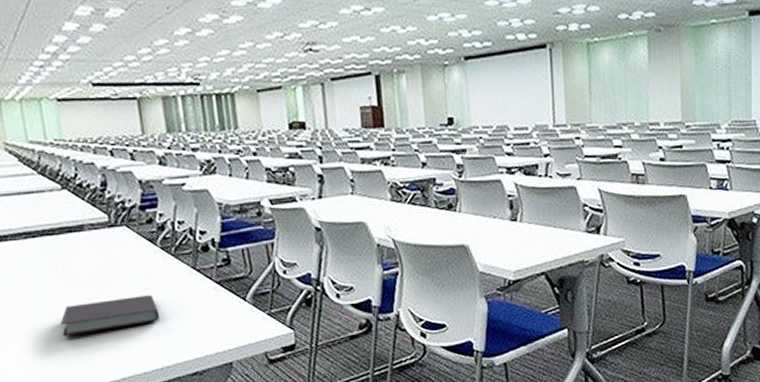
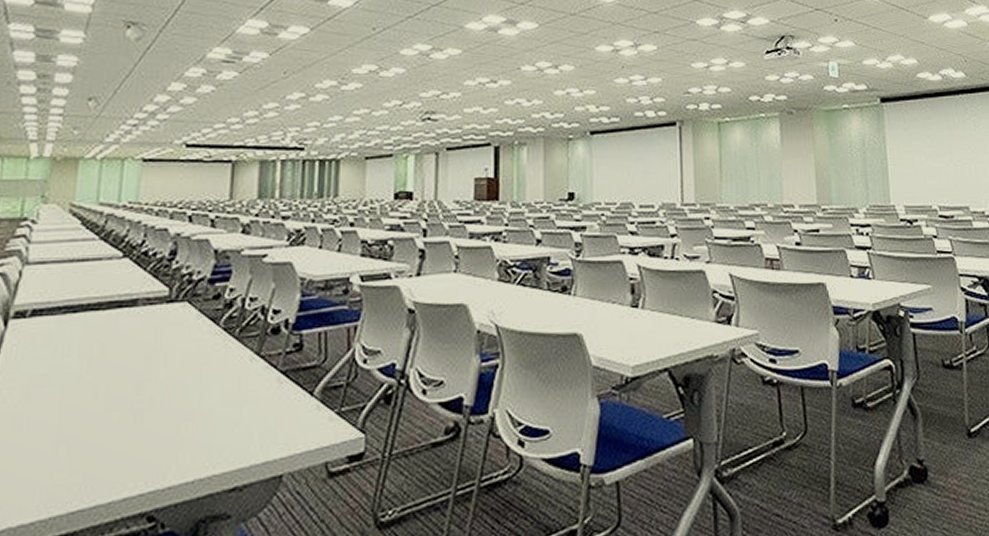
notebook: present [60,295,160,337] -> none [77,386,204,437]

